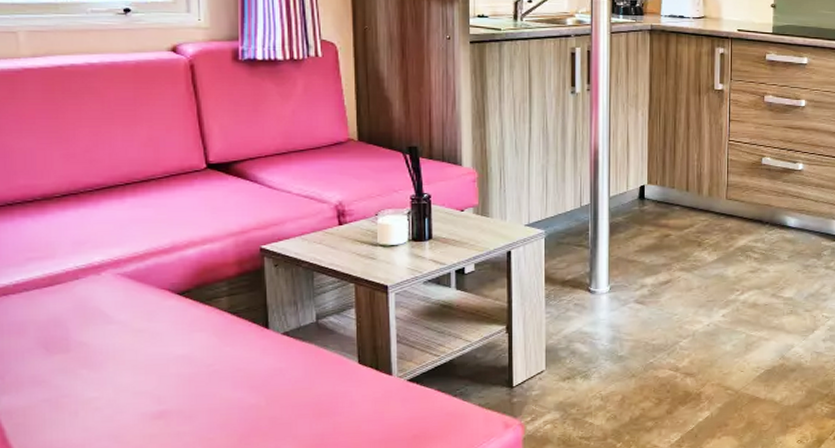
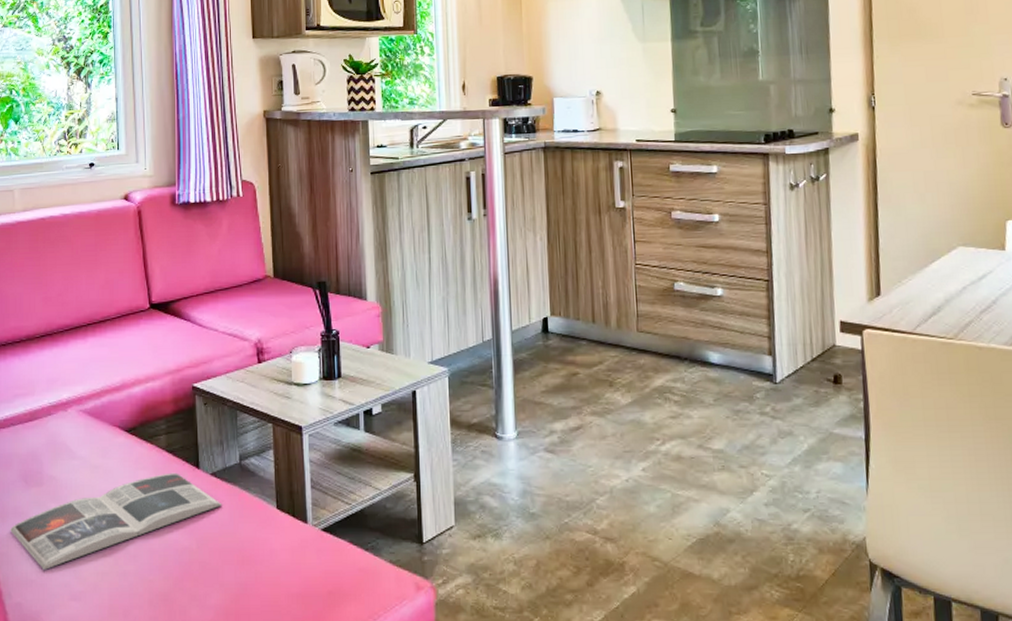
magazine: none [27,333,296,437] -> present [10,472,222,570]

